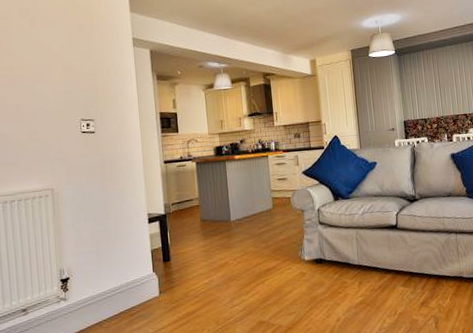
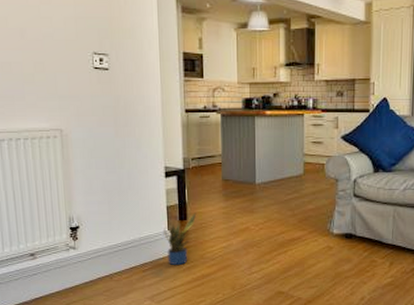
potted plant: none [149,253,179,306] -> present [164,213,197,265]

